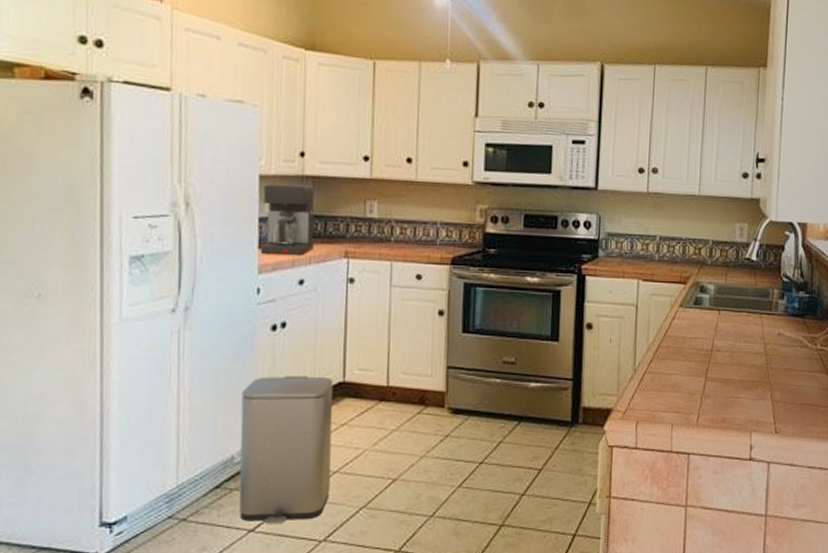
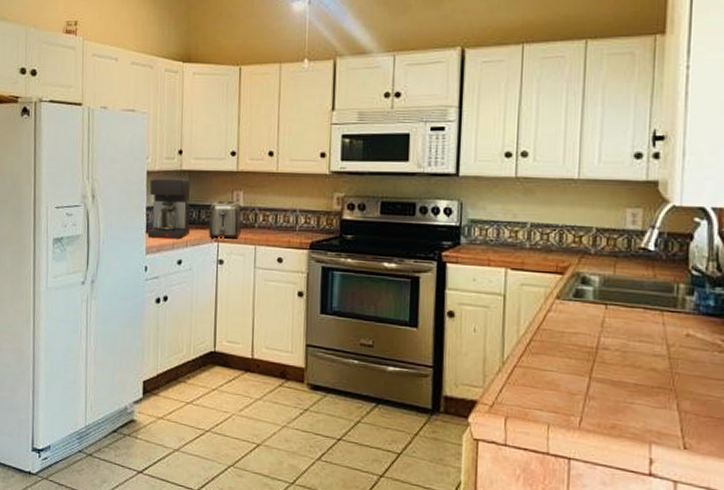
pedal bin: present [238,376,334,525] -> none [130,342,206,471]
toaster: none [337,210,376,256] -> present [209,200,242,240]

